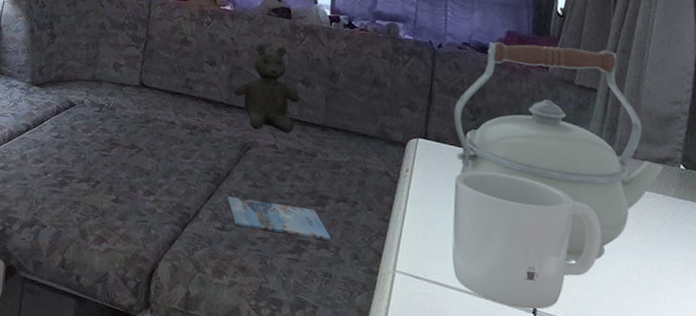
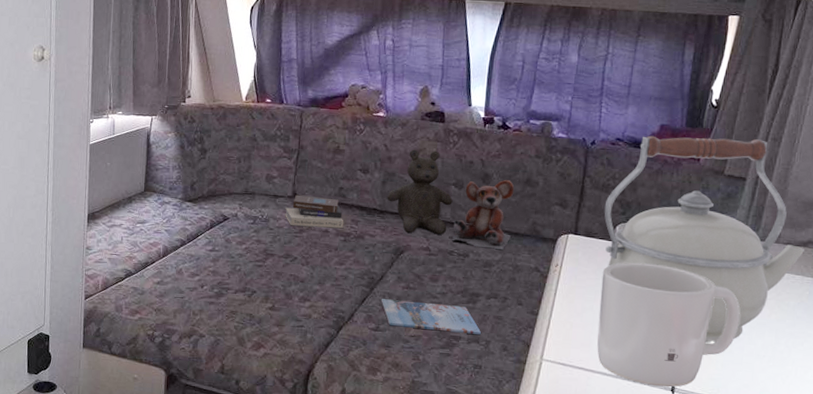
books: none [131,84,191,121] -> present [285,194,344,229]
stuffed animal: none [298,79,362,151] -> present [451,179,515,249]

